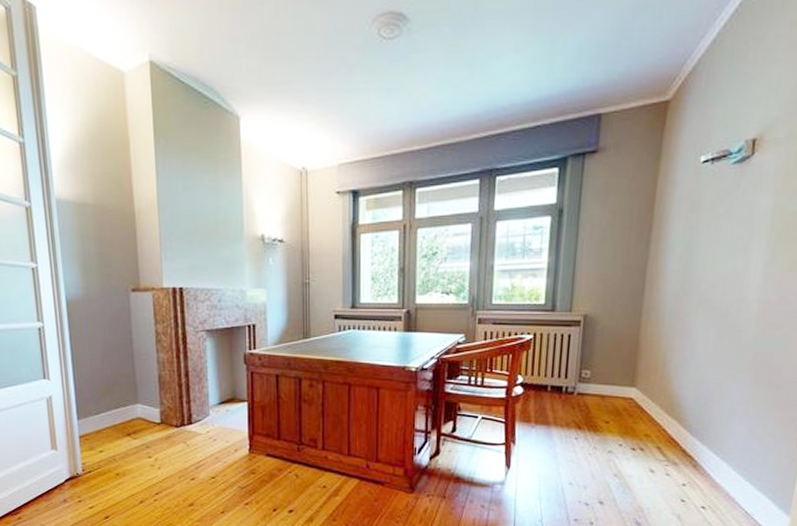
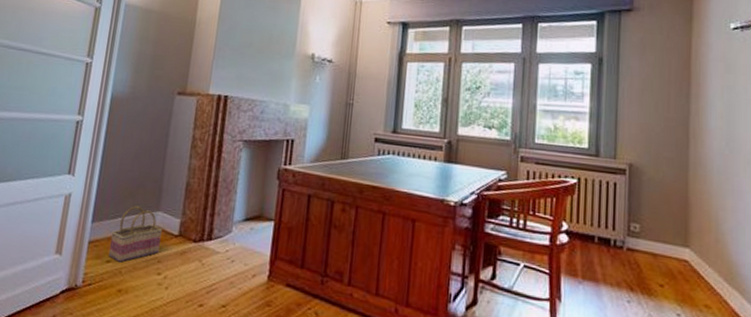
basket: none [98,401,146,451] -> present [108,206,162,262]

